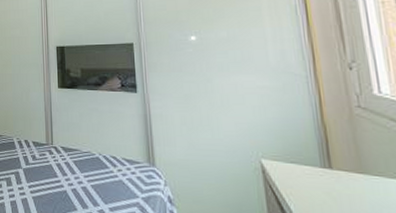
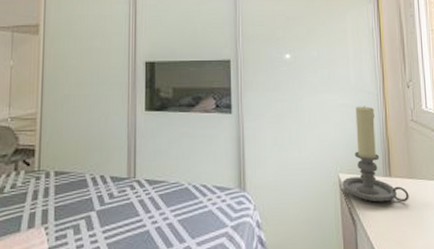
candle holder: none [266,89,360,200] -> present [342,106,409,203]

